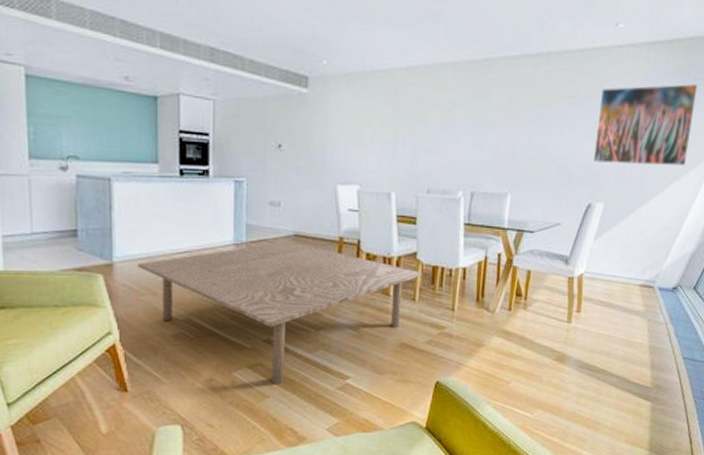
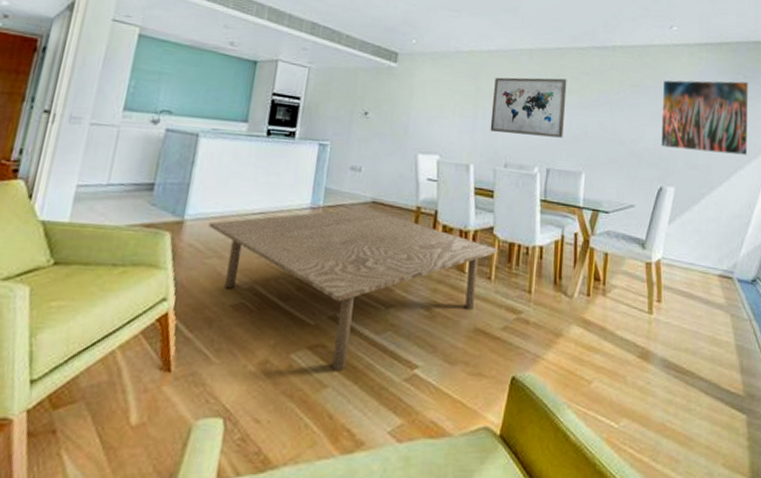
wall art: none [411,94,495,159] -> present [490,77,567,138]

